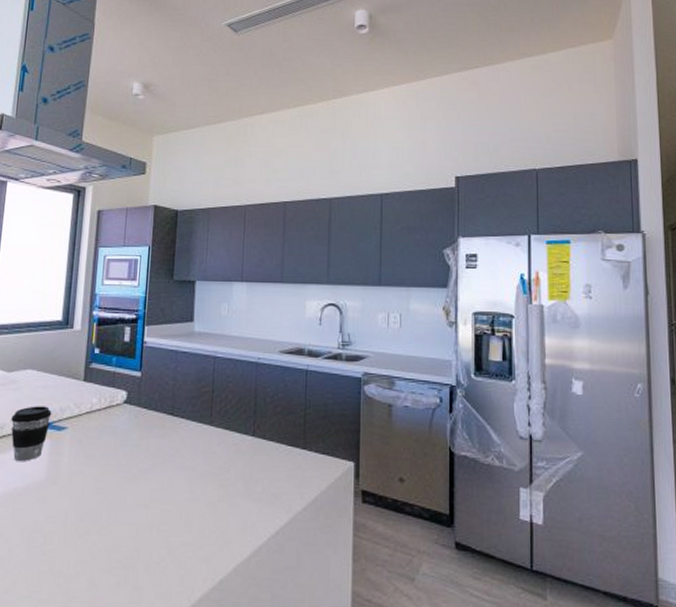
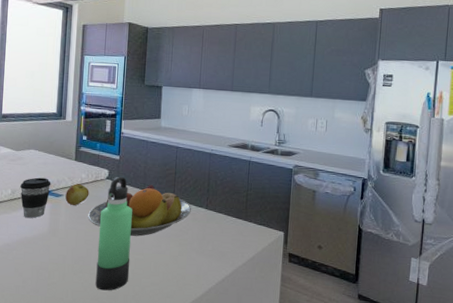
apple: none [70,411,102,441] -> present [65,183,89,205]
fruit bowl: none [99,407,235,478] -> present [88,184,192,237]
thermos bottle: none [107,400,157,558] -> present [95,177,132,291]

